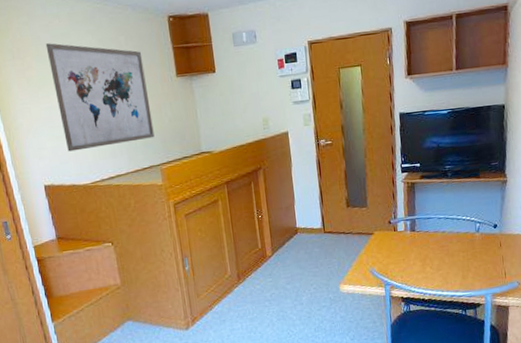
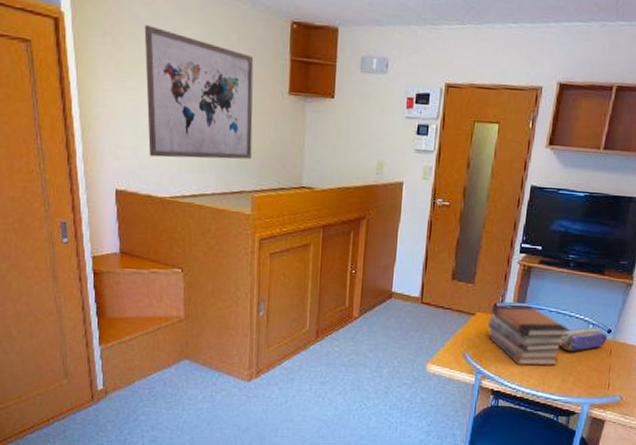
book stack: none [386,216,461,272] -> present [488,304,570,366]
pencil case: none [452,225,495,251] -> present [558,327,608,352]

